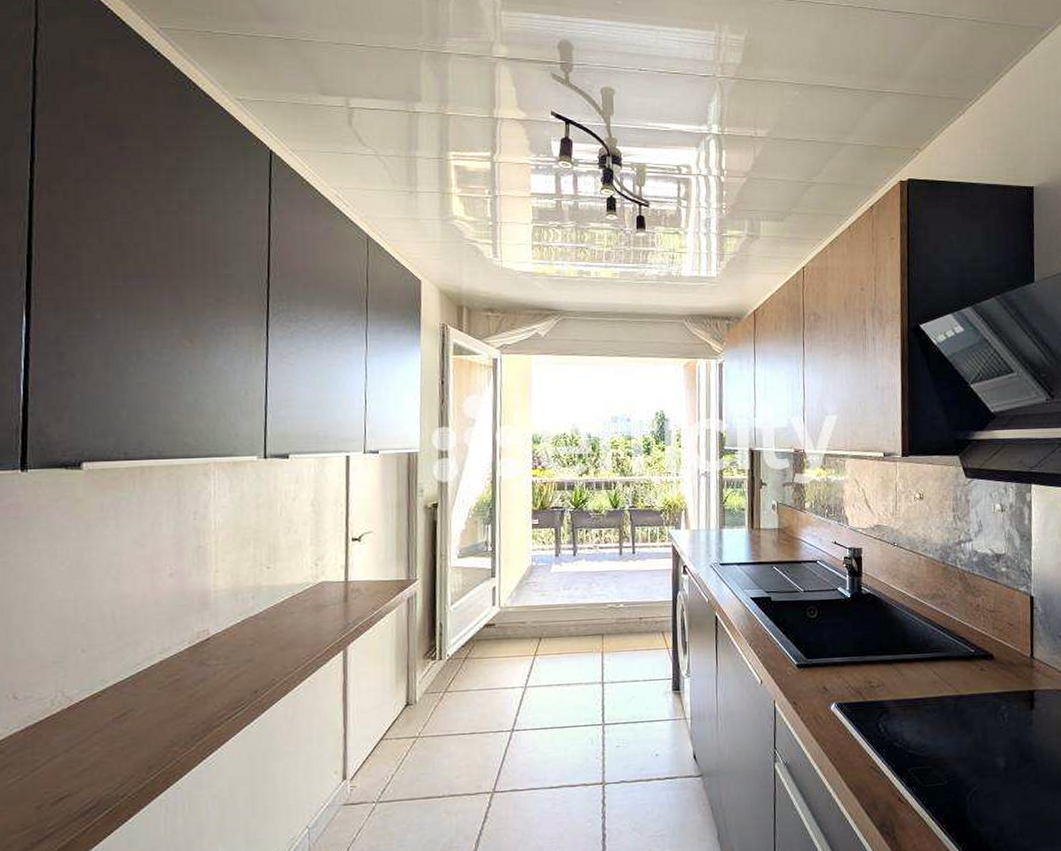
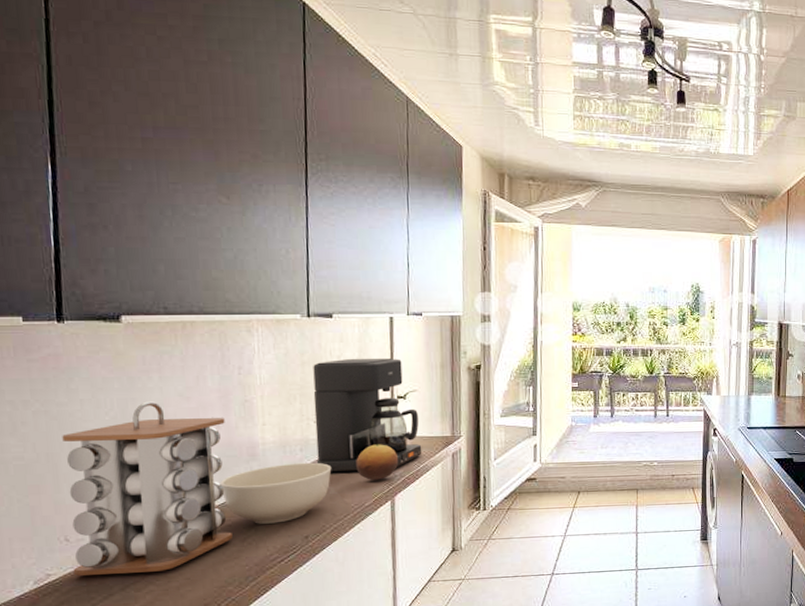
spice rack: none [18,549,180,736] -> present [62,401,233,576]
bowl: none [170,610,284,678] -> present [220,462,332,524]
coffee maker: none [267,498,377,621] -> present [313,357,422,473]
fruit: none [308,589,352,630] -> present [356,444,399,481]

